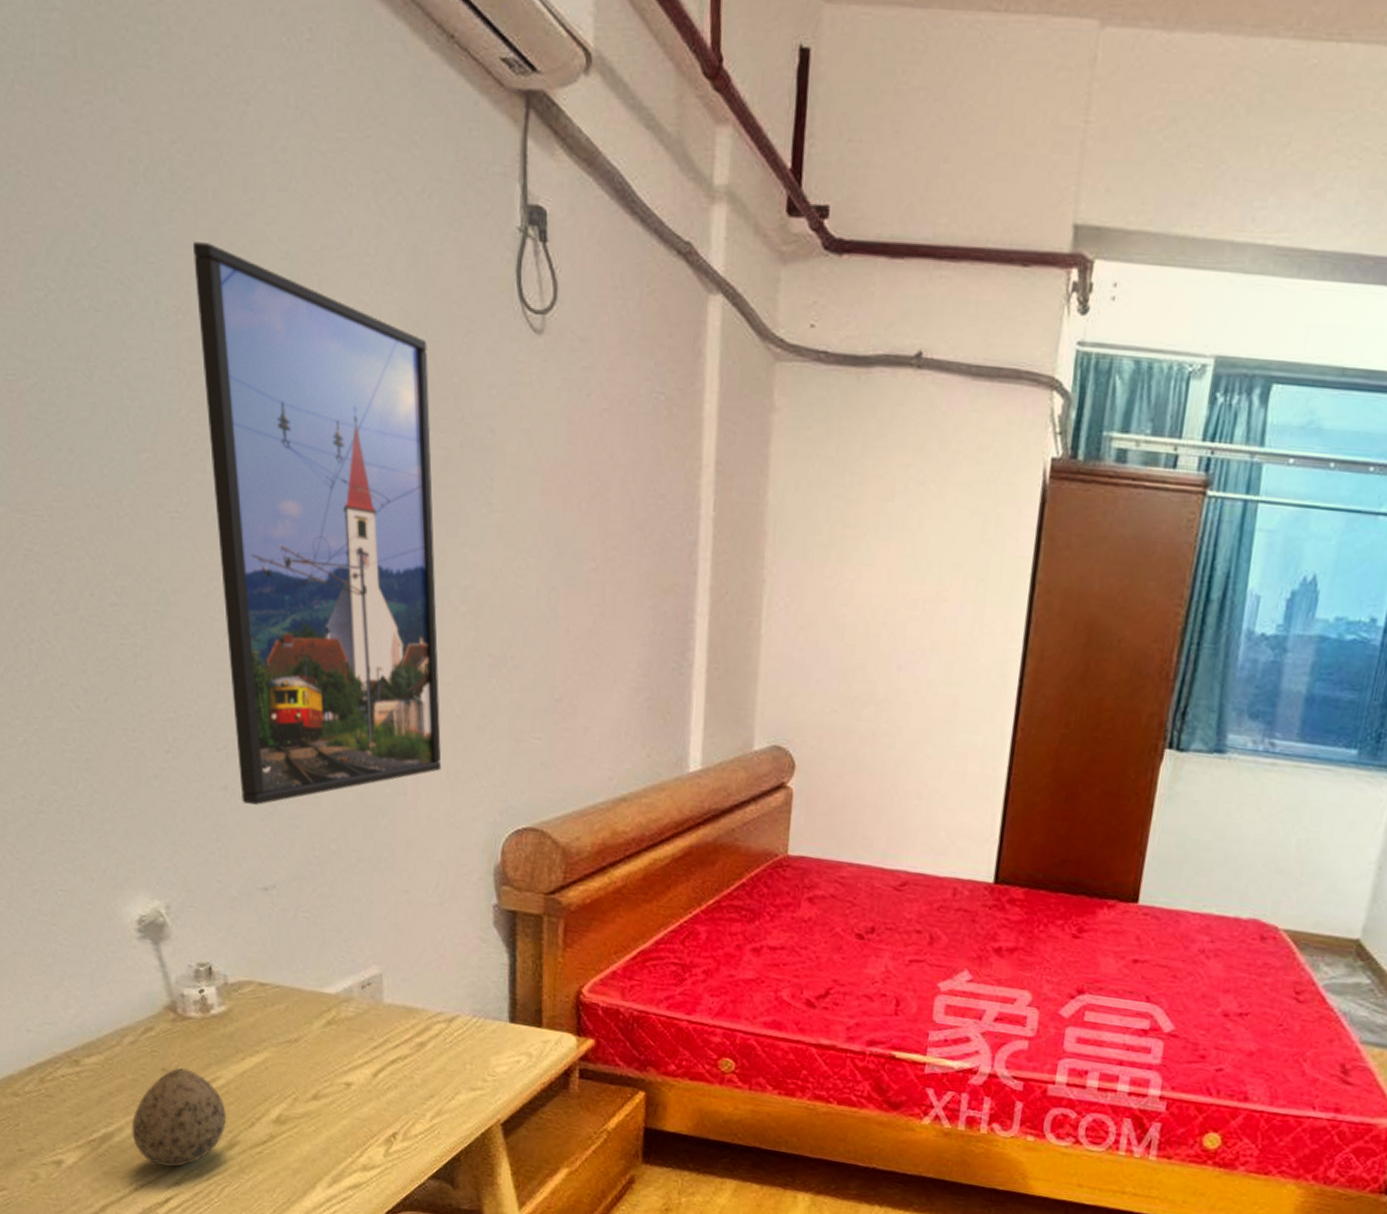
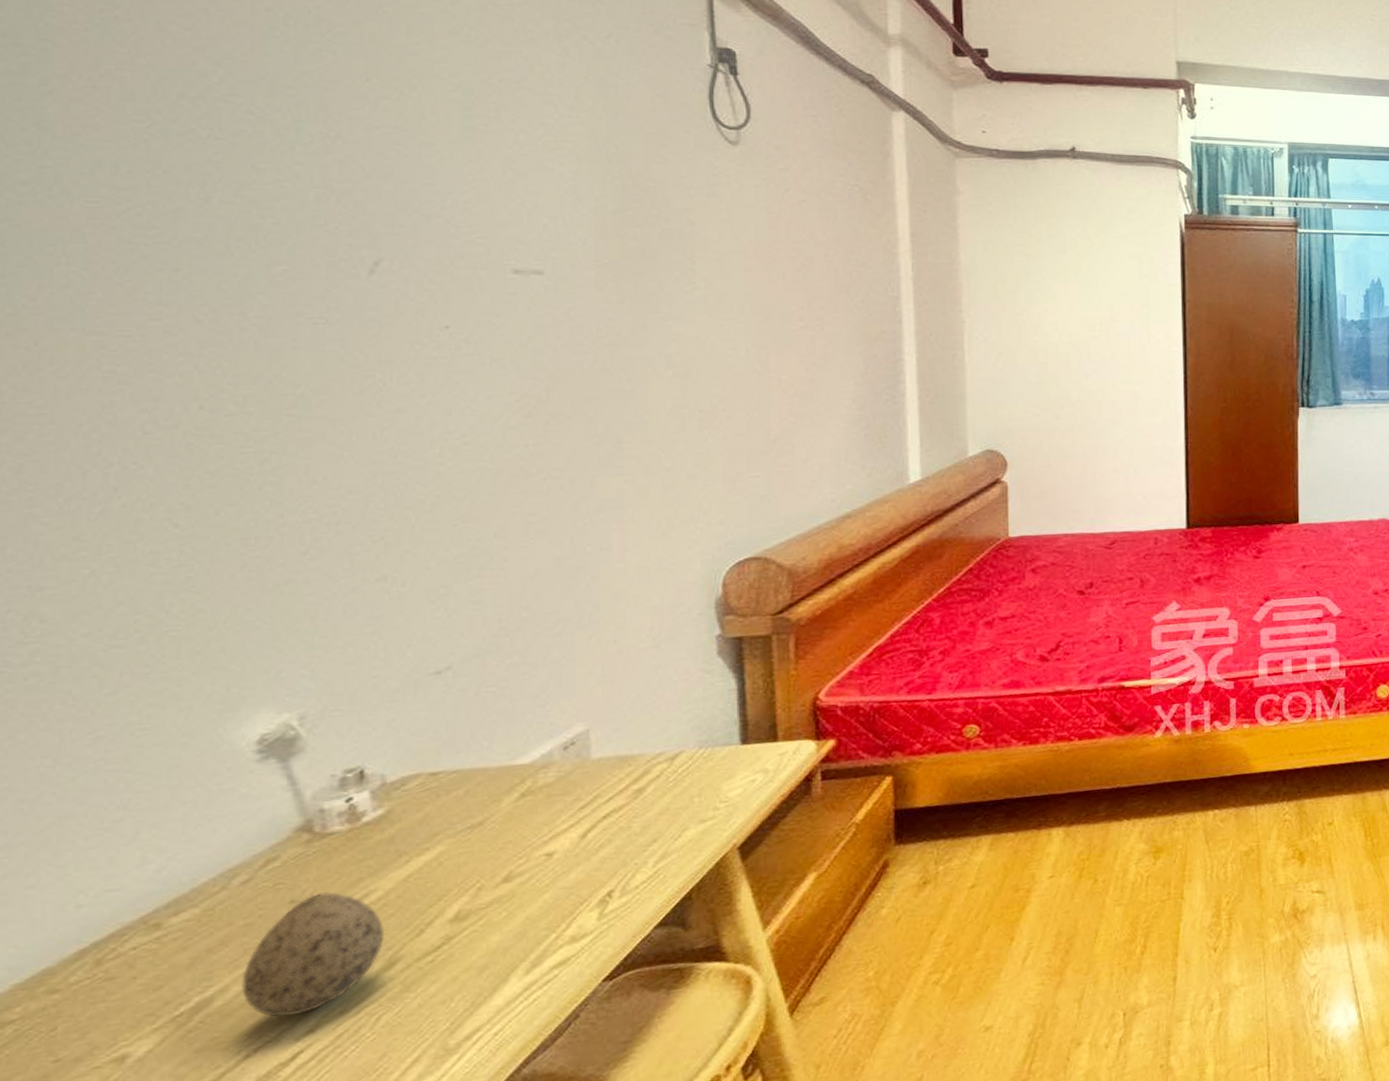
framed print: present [192,242,442,805] -> none [344,77,651,590]

